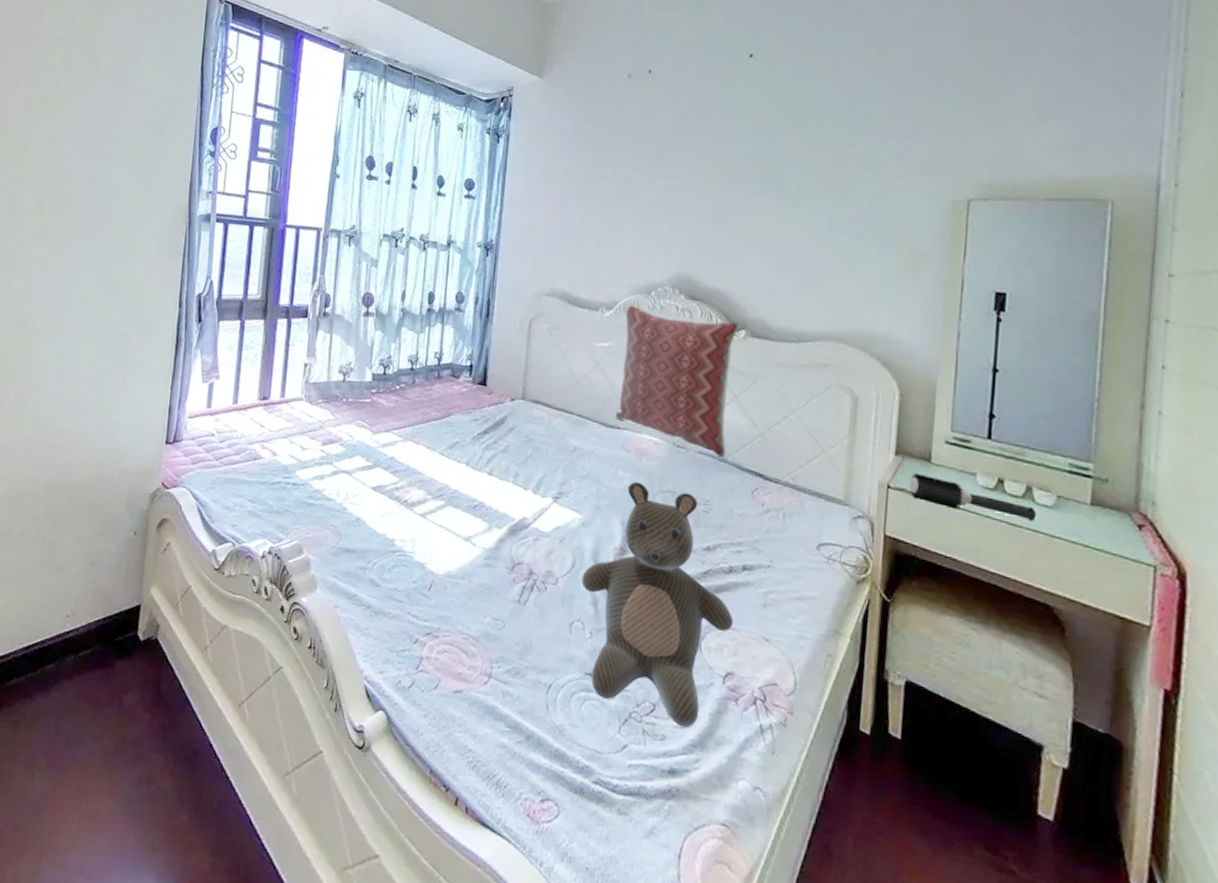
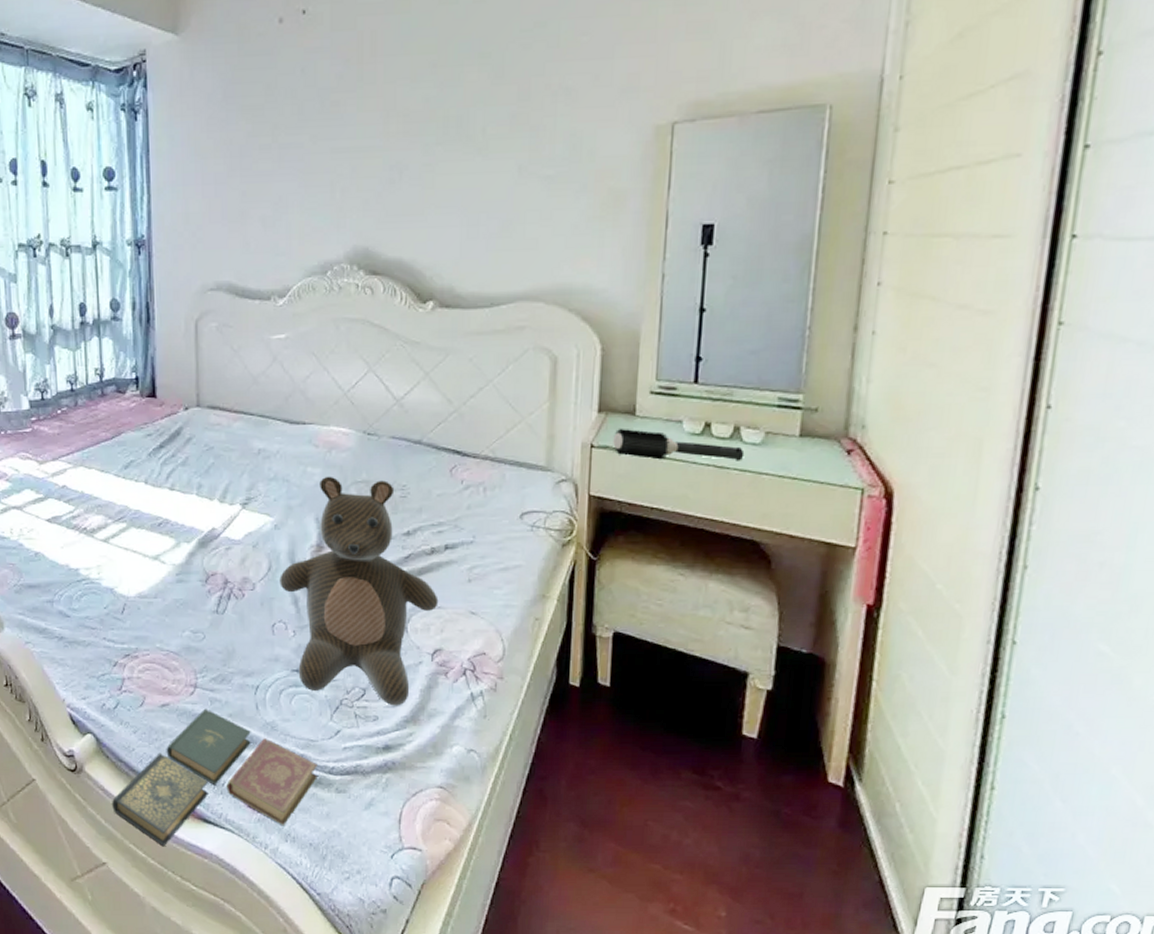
book: none [392,701,601,847] -> present [111,708,317,847]
pillow: present [615,304,740,458] -> none [299,289,426,440]

